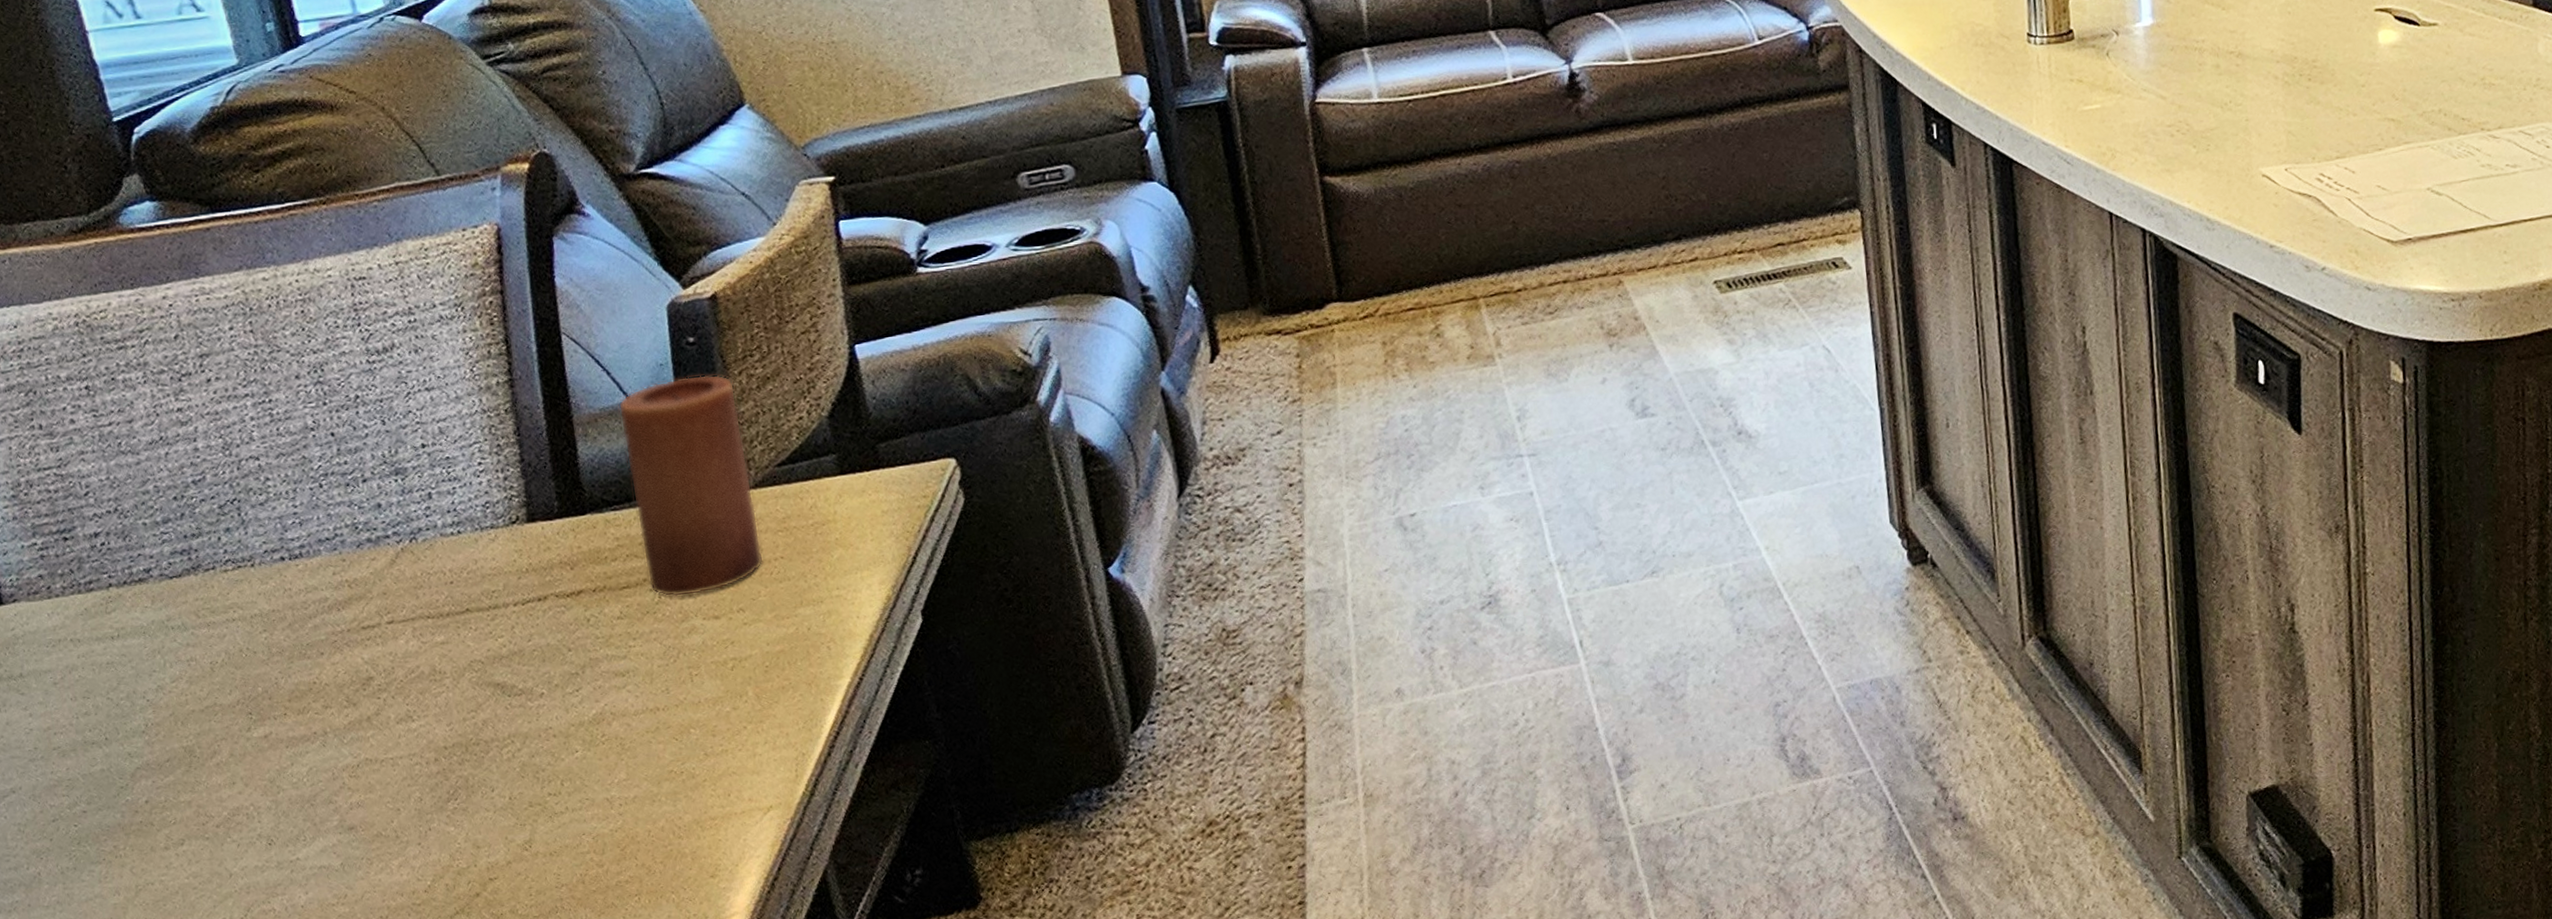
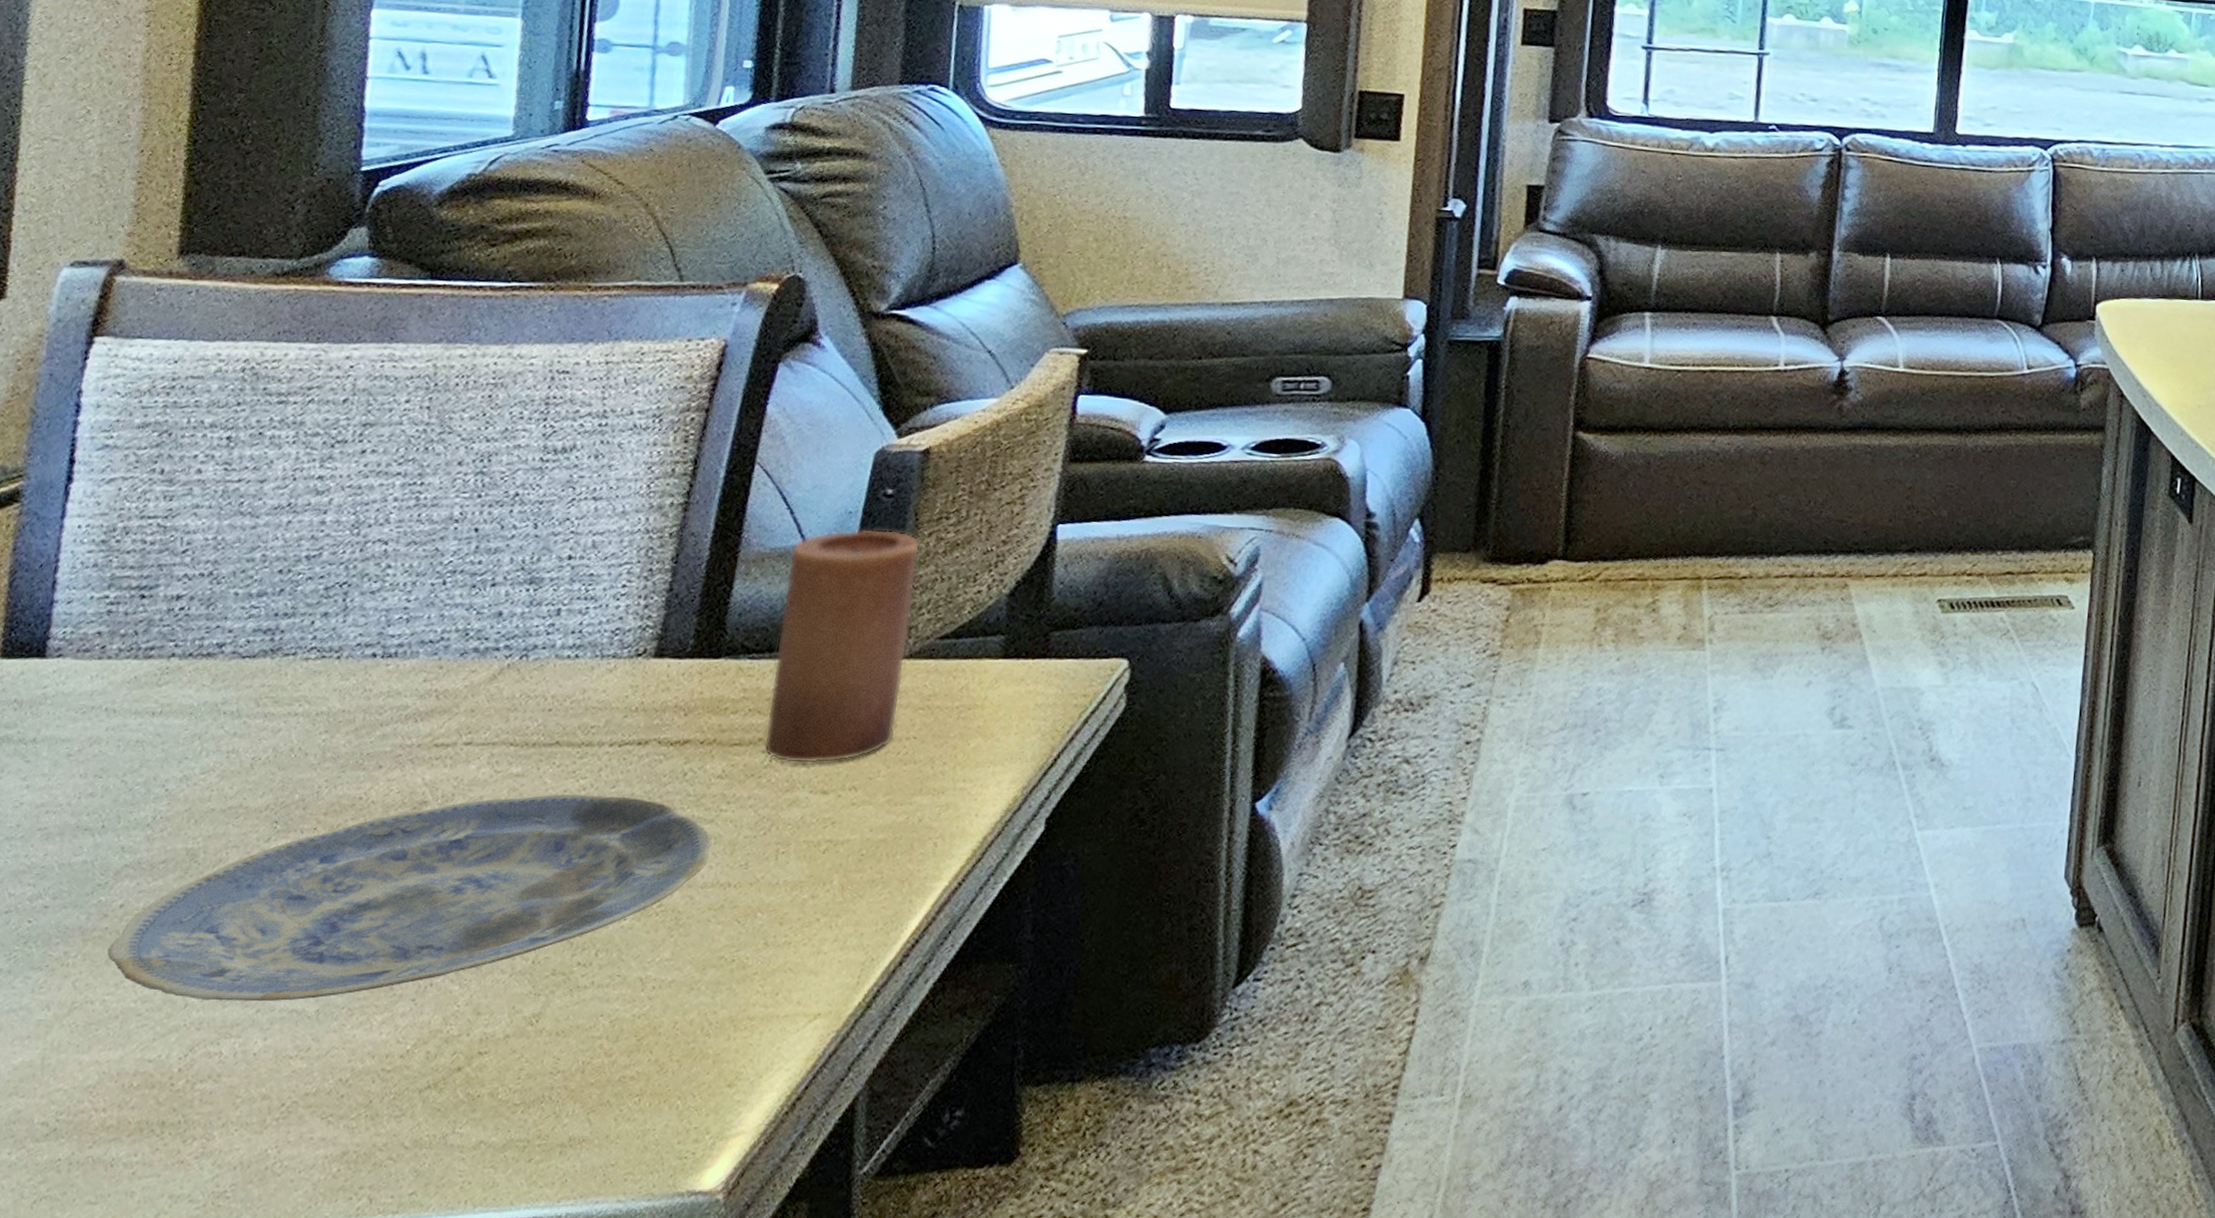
plate: none [148,647,633,869] -> present [106,793,712,1002]

